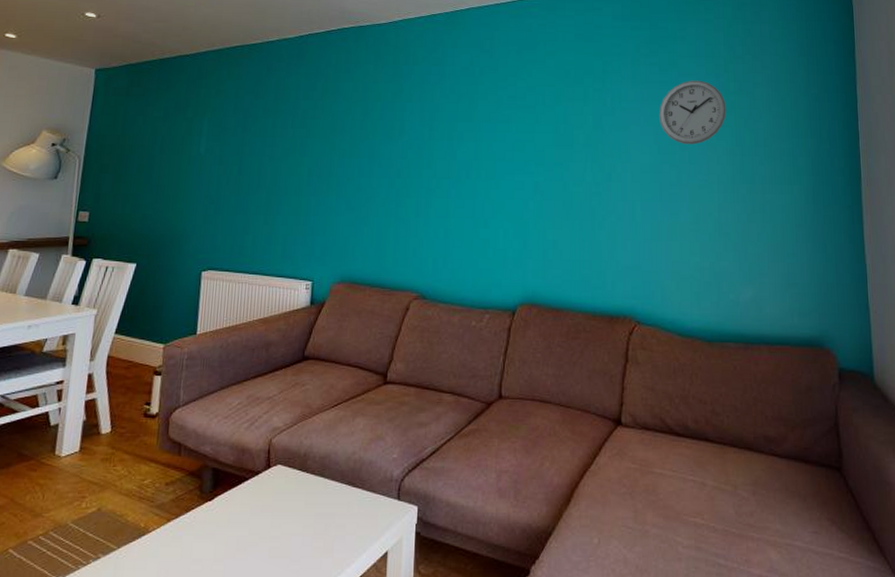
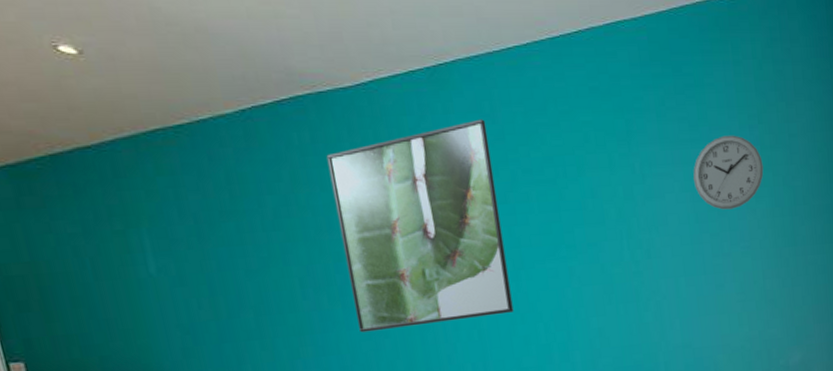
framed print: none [346,53,484,220] -> present [326,119,514,333]

